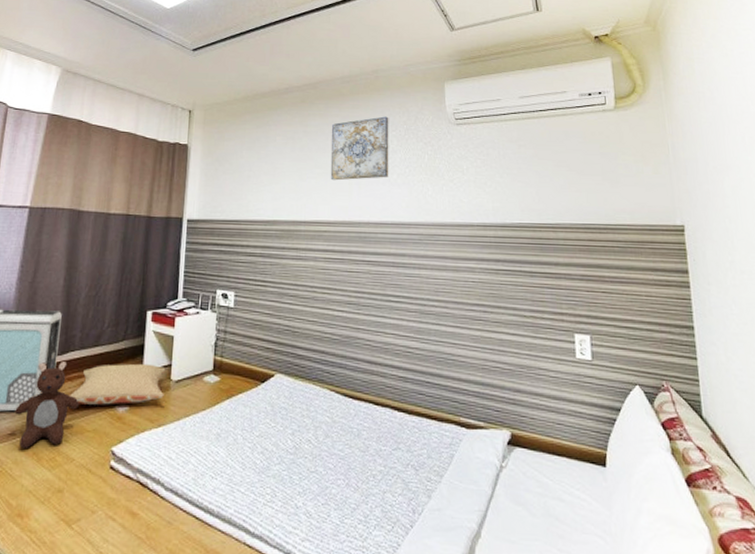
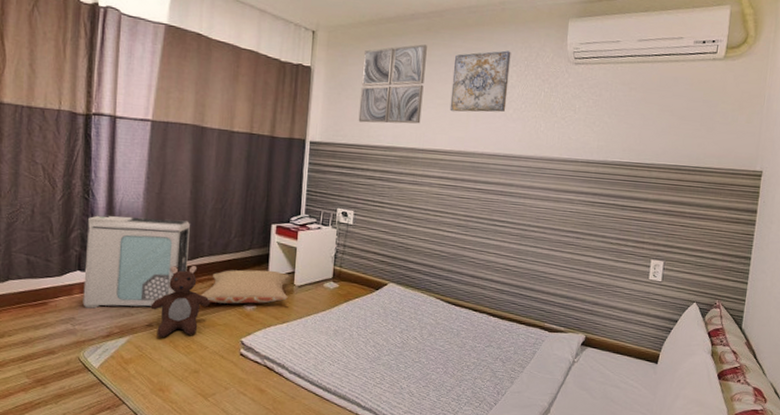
wall art: none [236,116,303,197] -> present [358,44,427,124]

